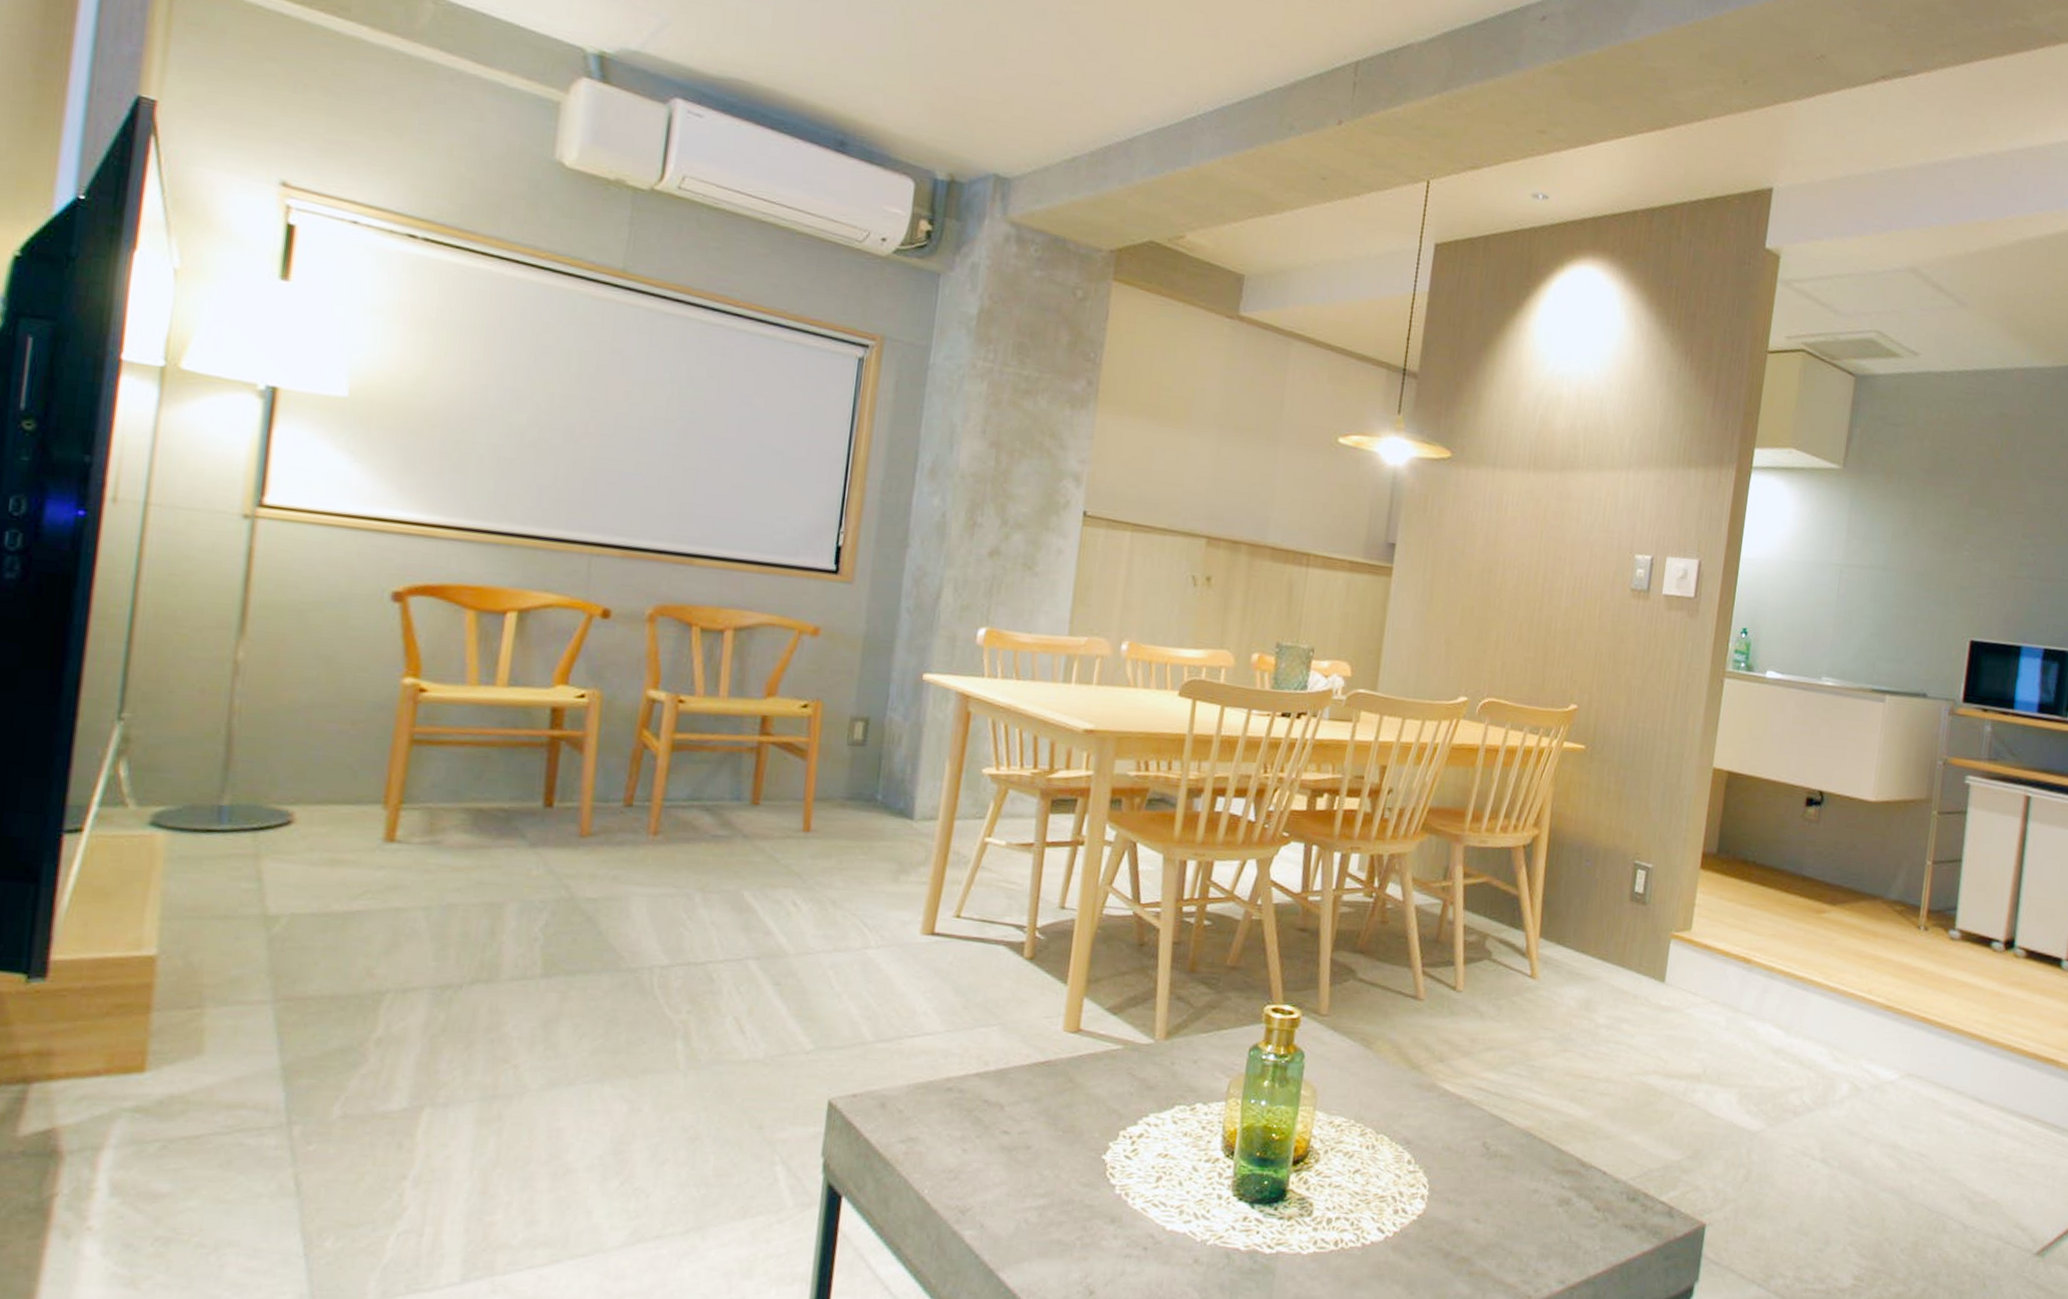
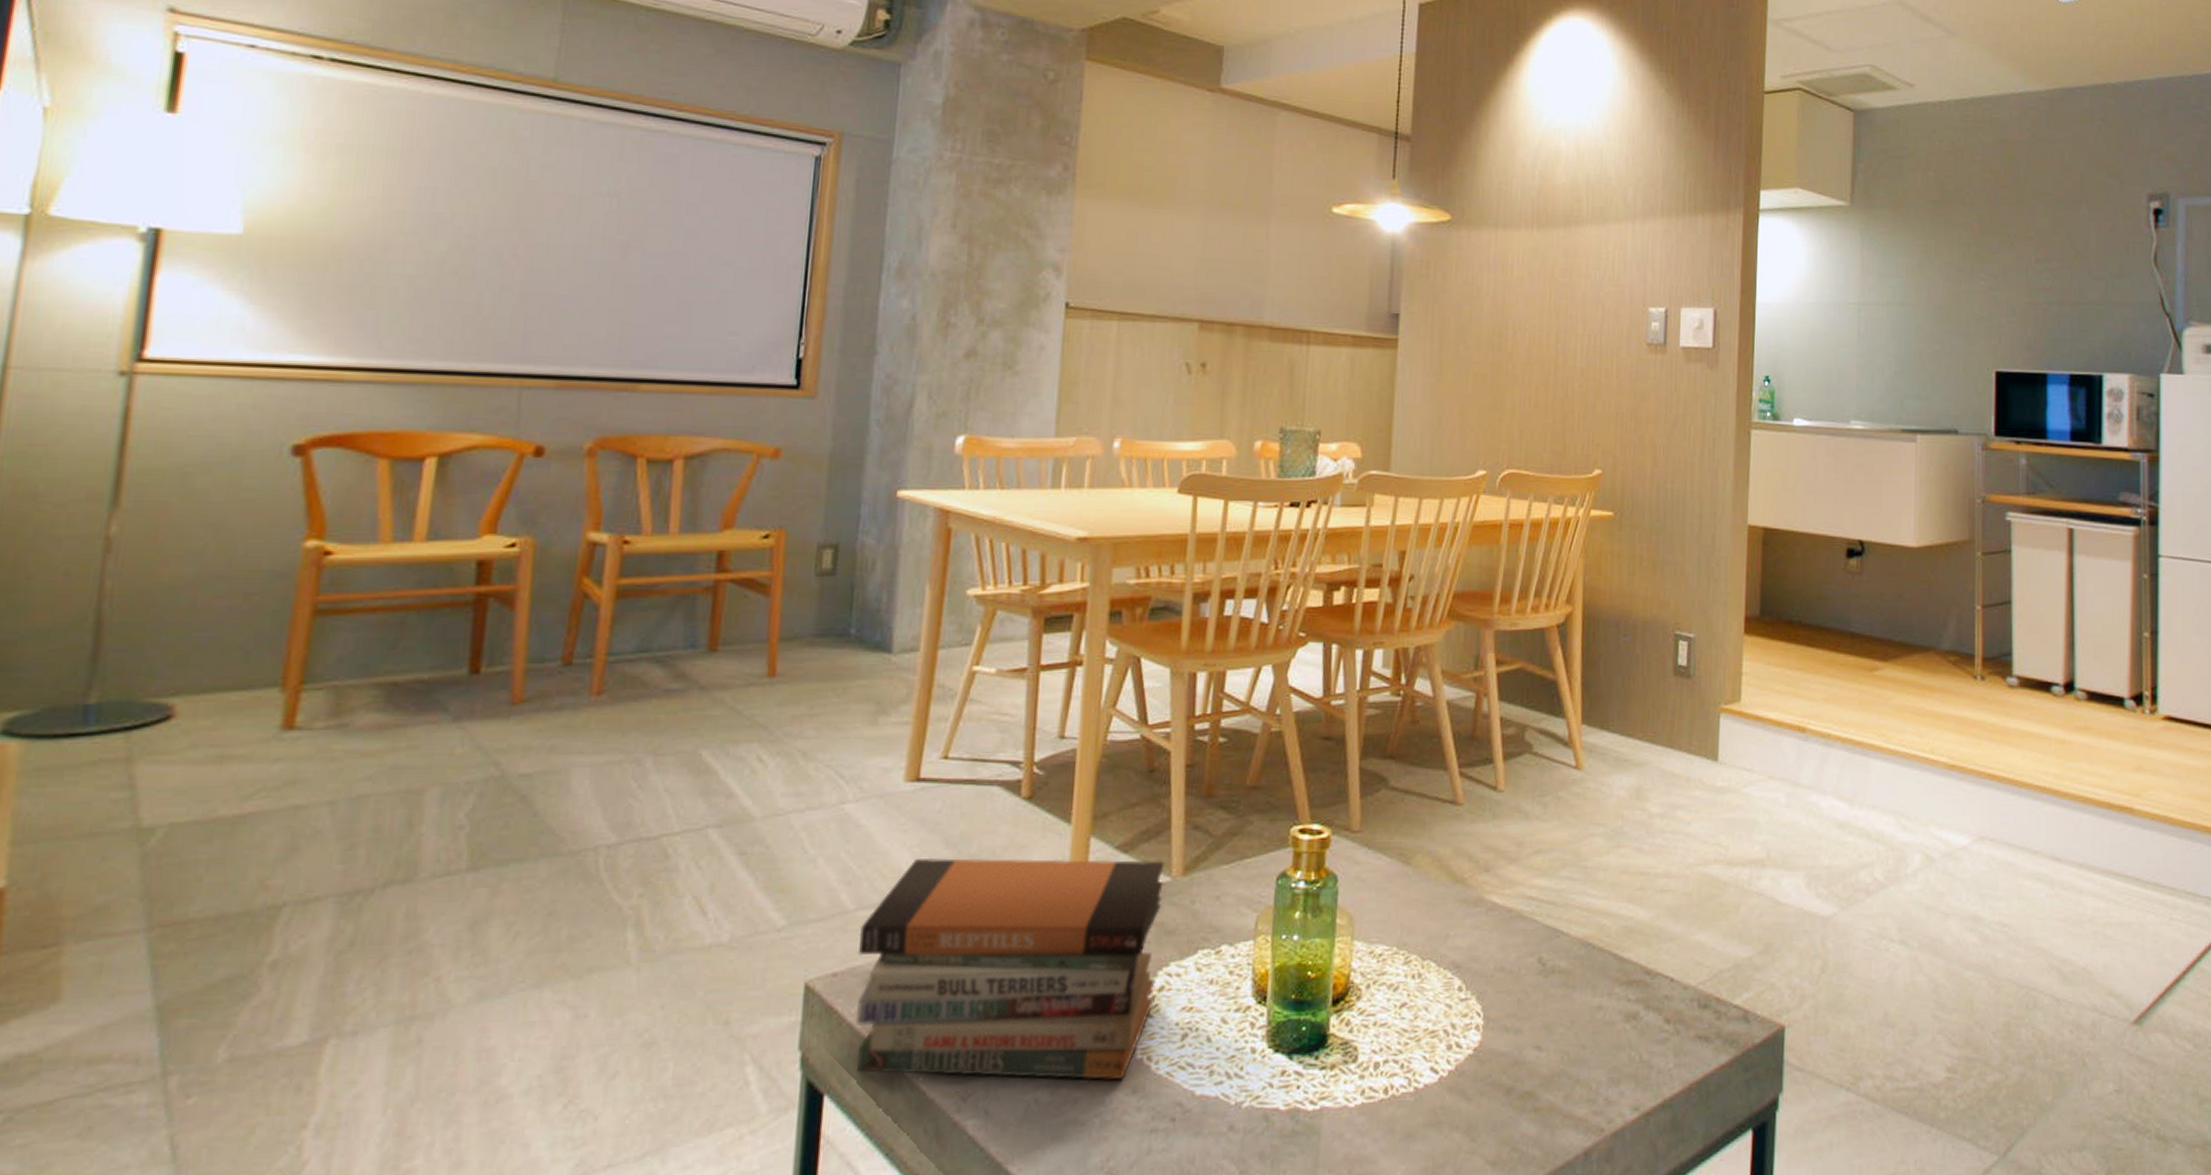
book stack: none [870,1003,1150,1210] -> present [855,858,1165,1080]

